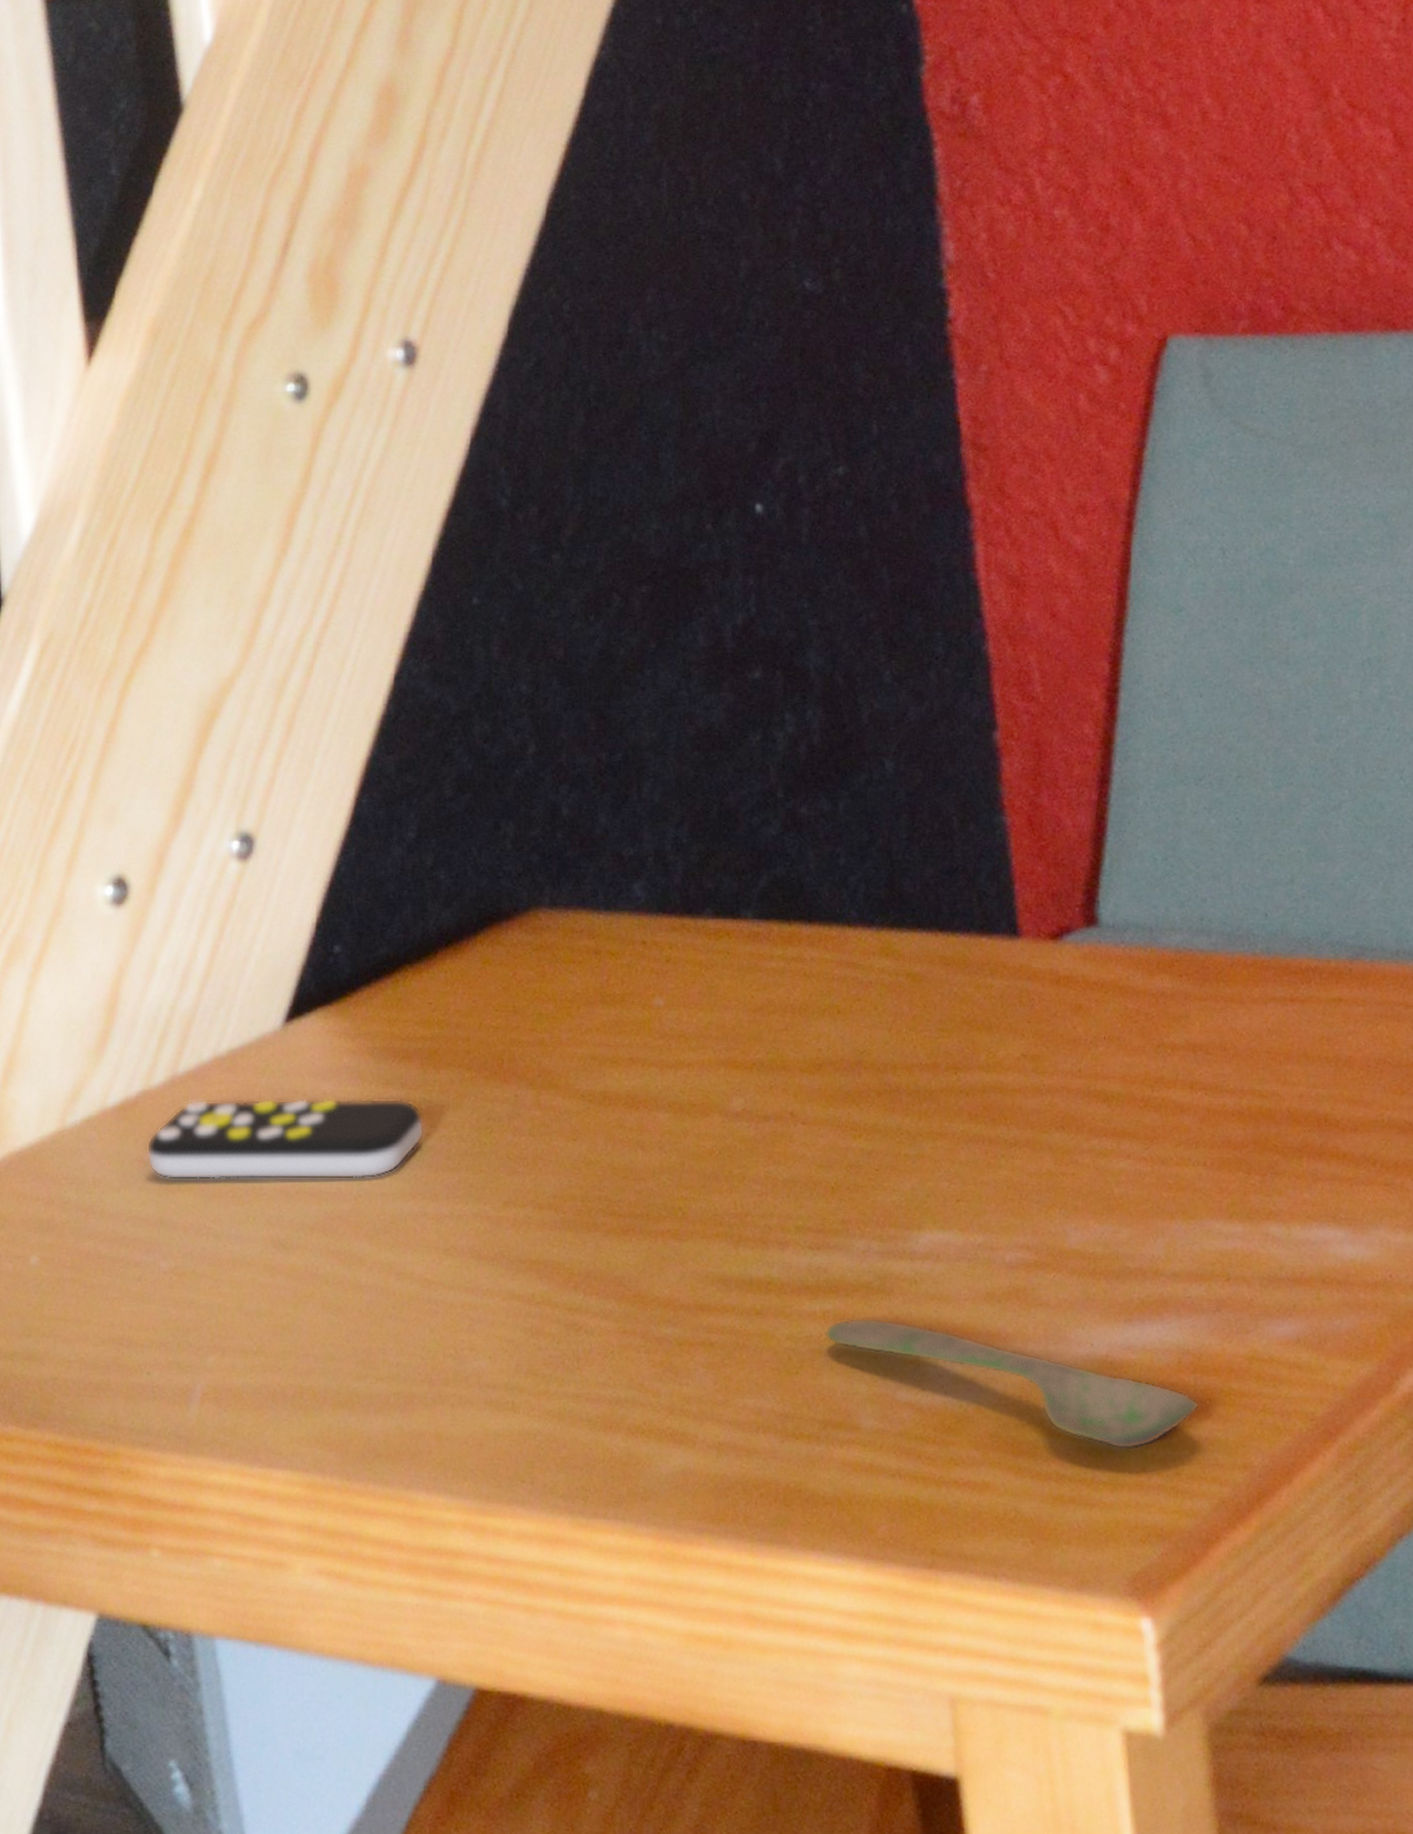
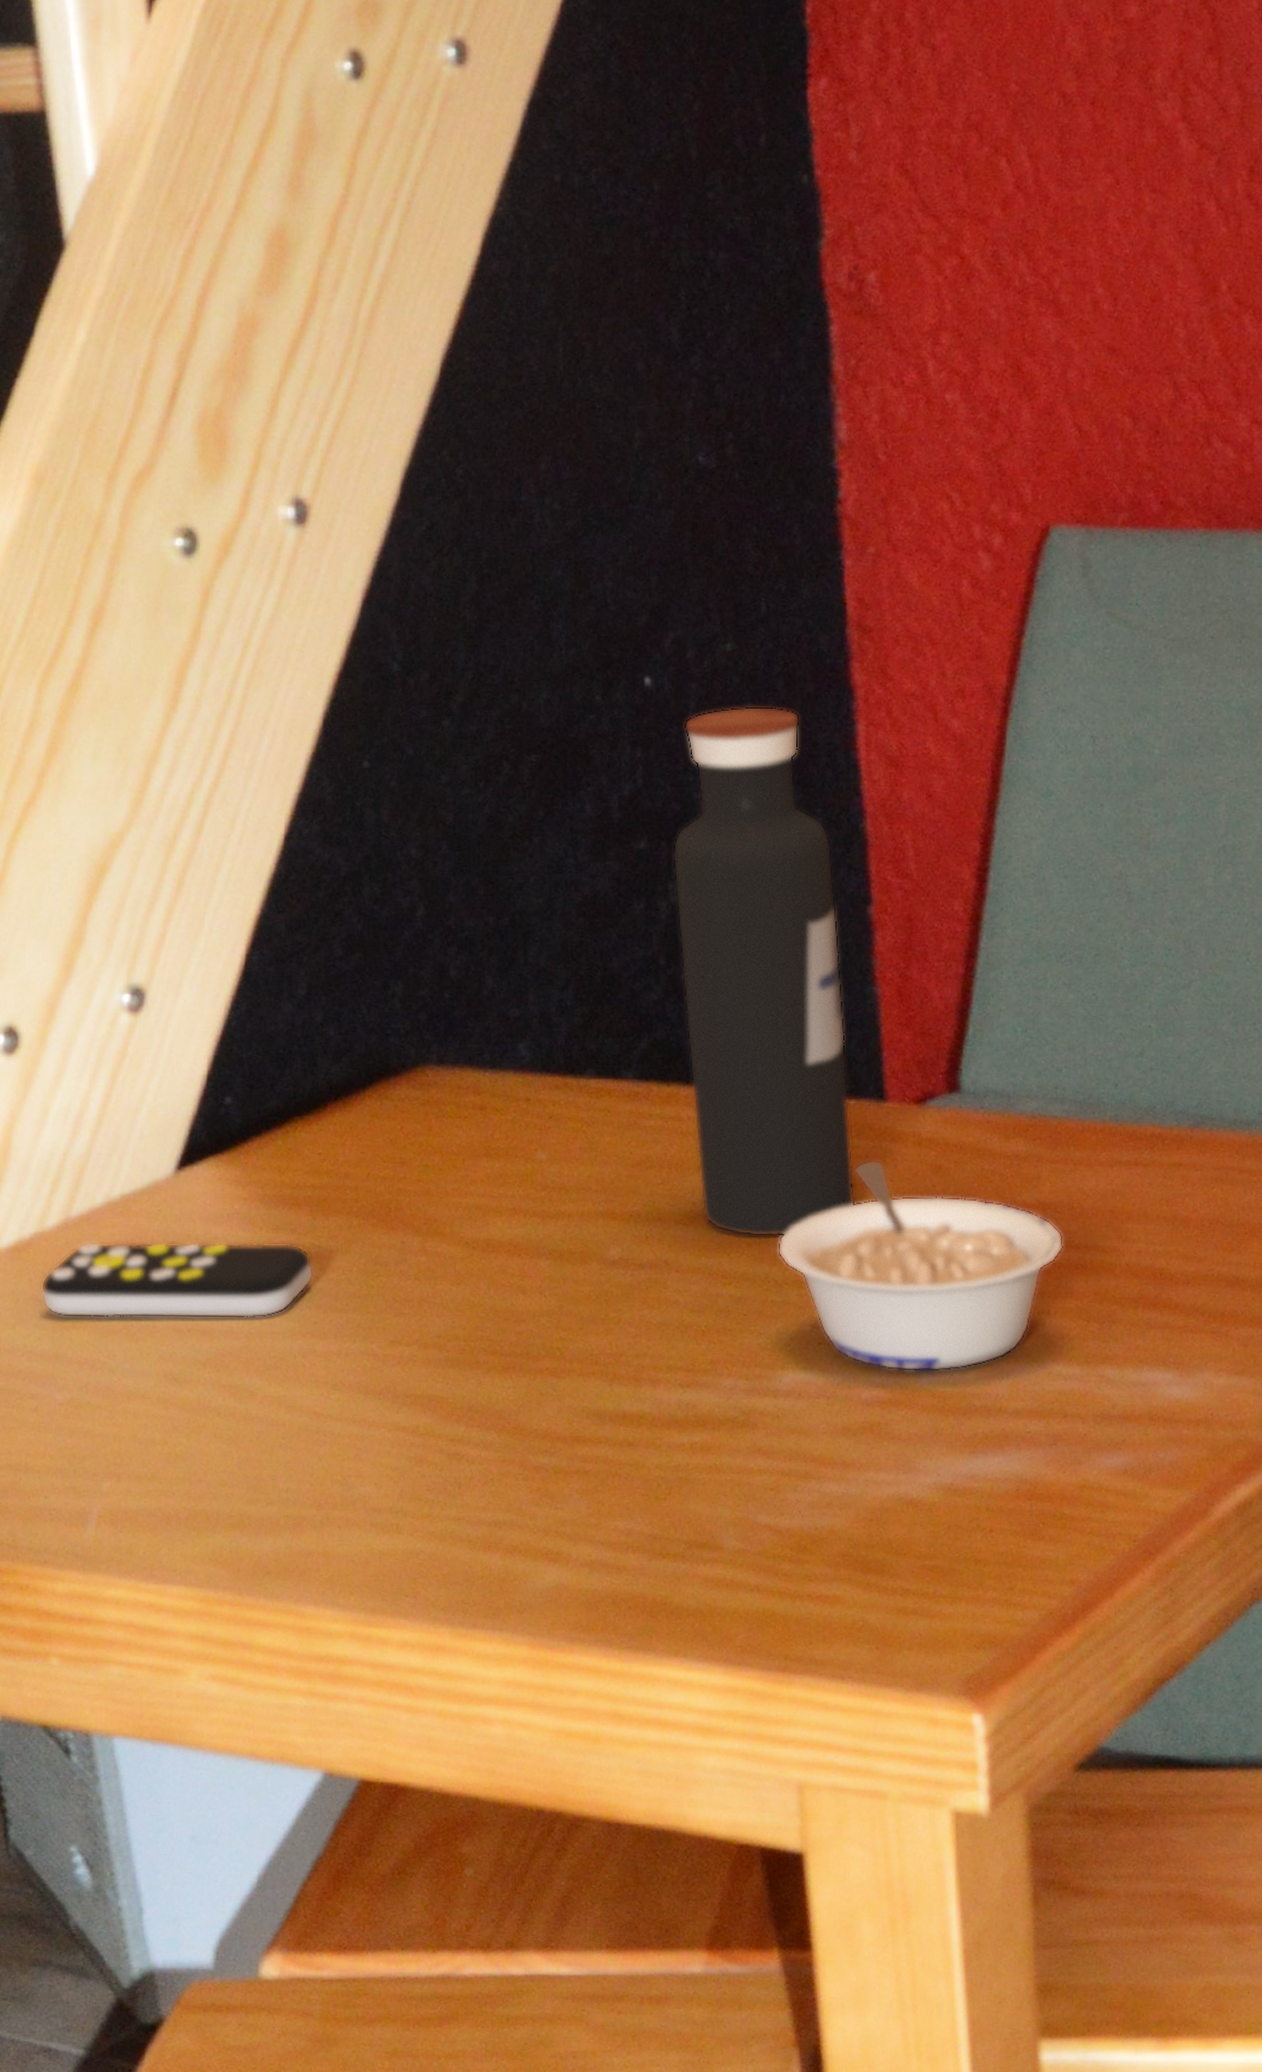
water bottle: none [788,529,992,1086] -> present [673,706,857,1238]
spoon: present [824,1317,1200,1450] -> none [692,1449,1034,1567]
legume: none [910,1000,1217,1230] -> present [778,1160,1063,1372]

